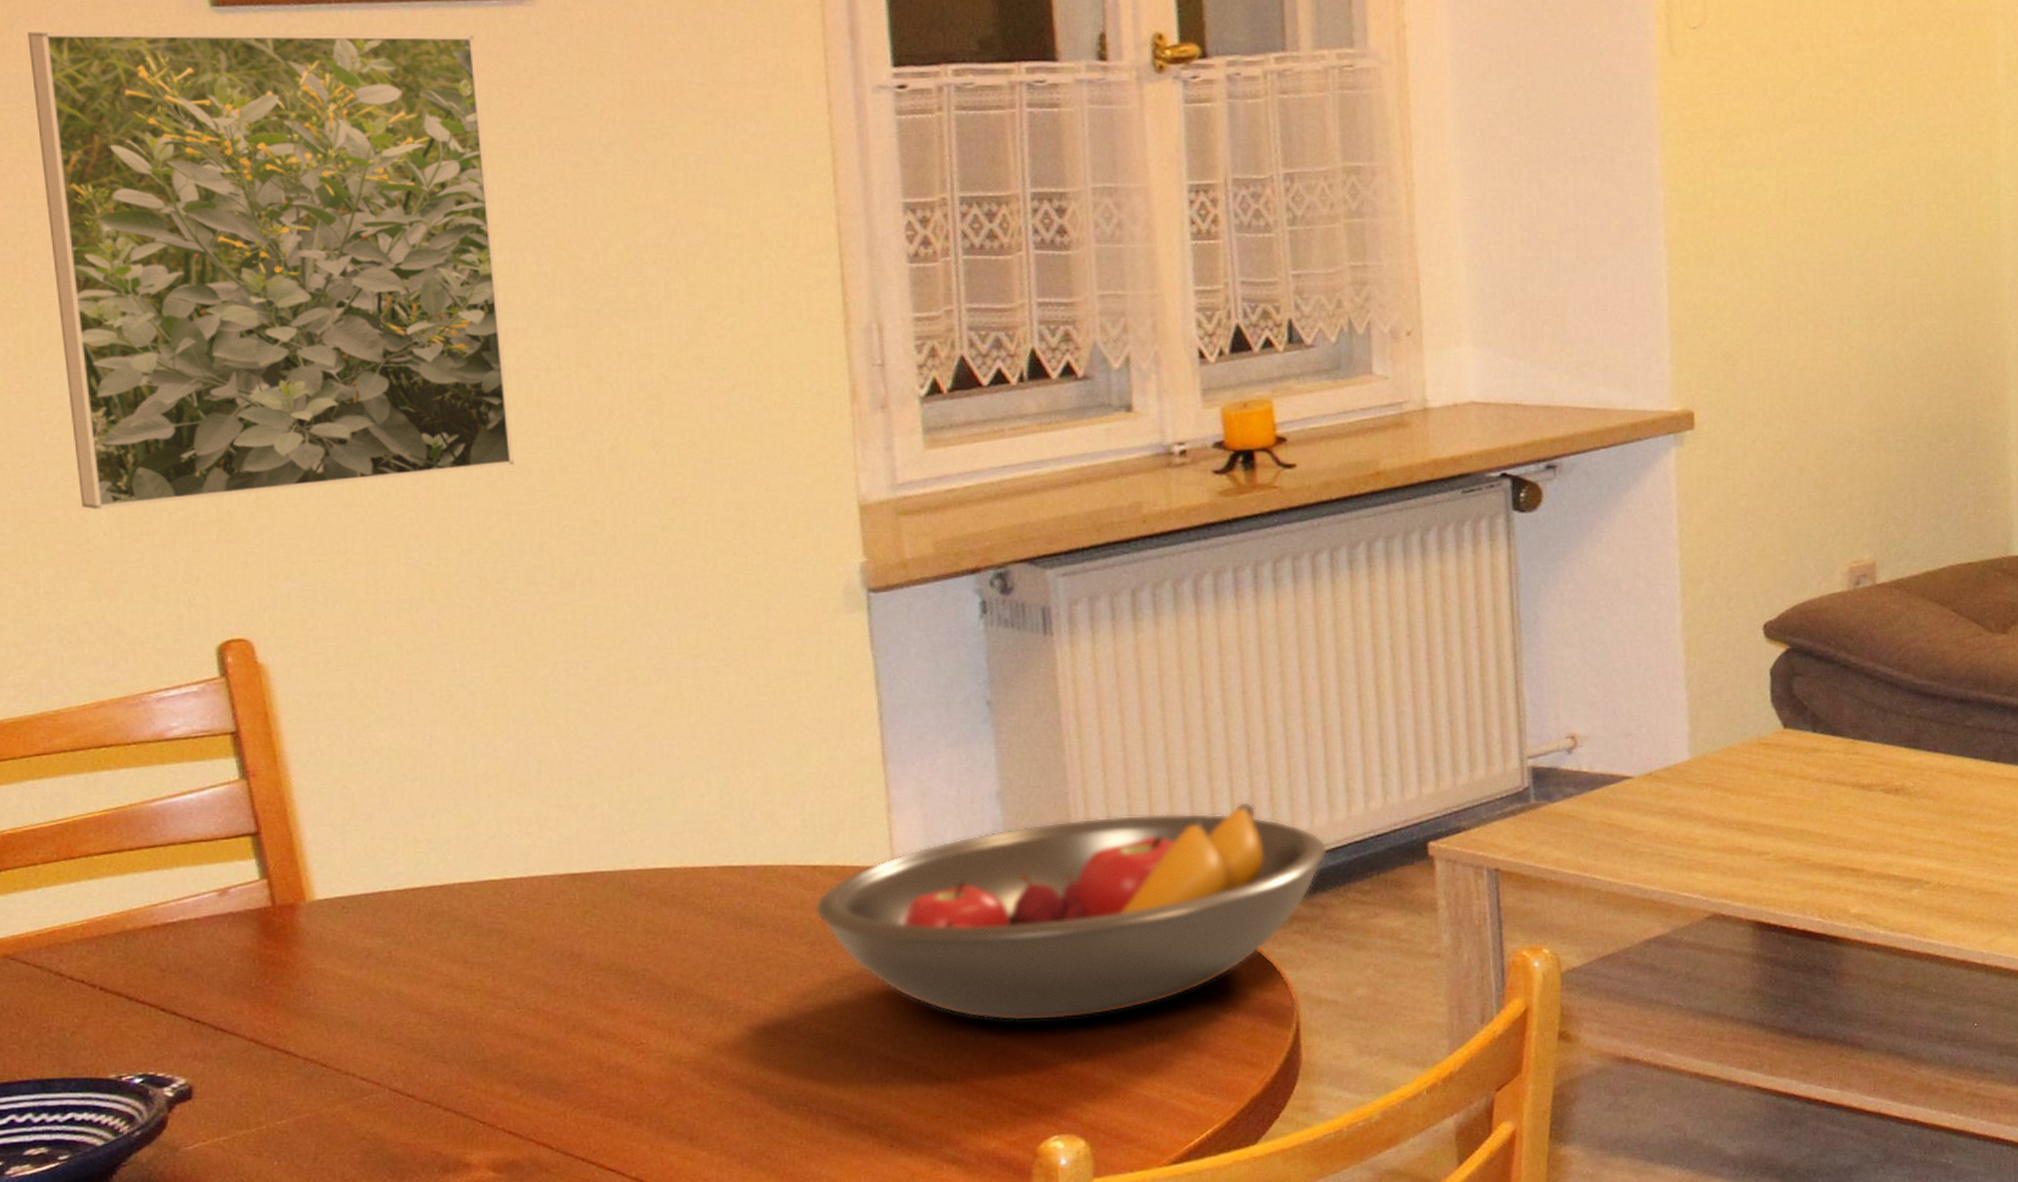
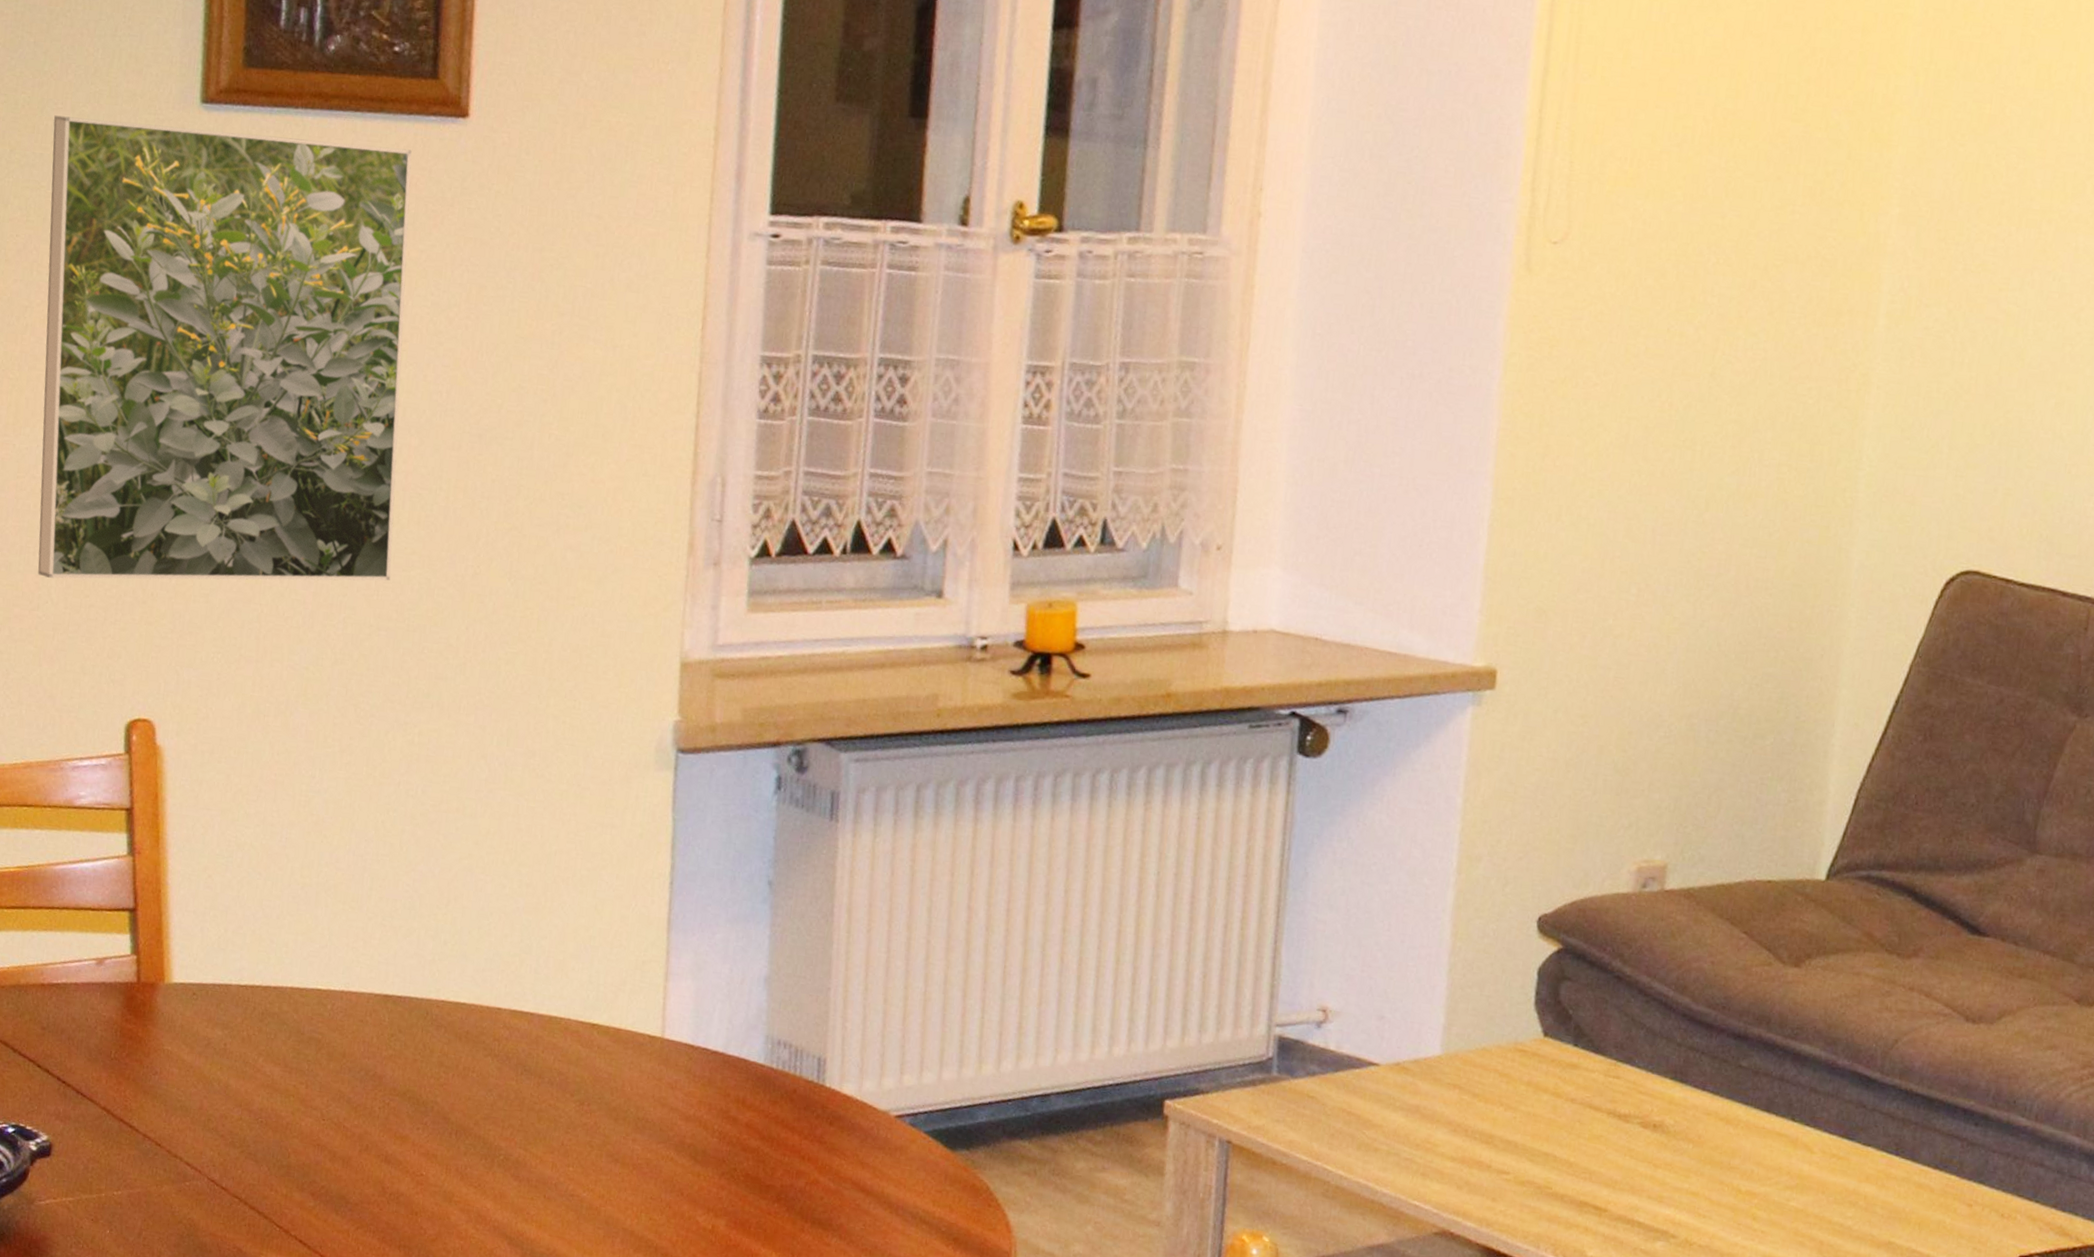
fruit bowl: present [814,801,1329,1021] -> none [587,1016,1067,1226]

